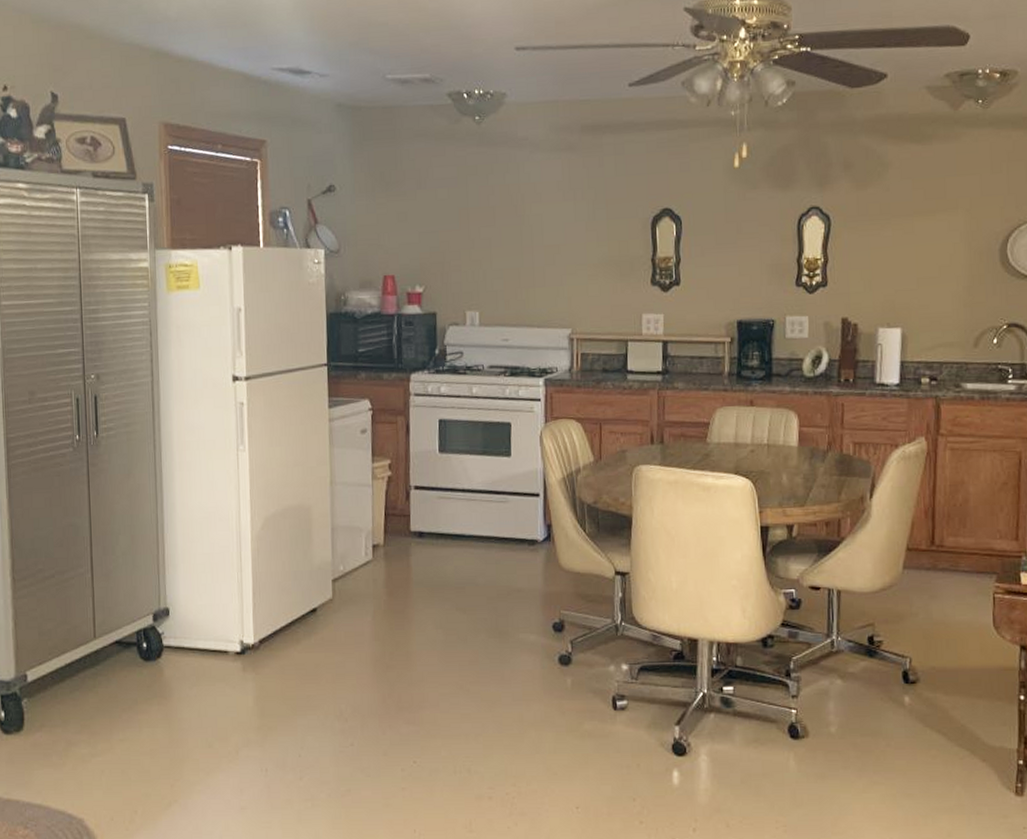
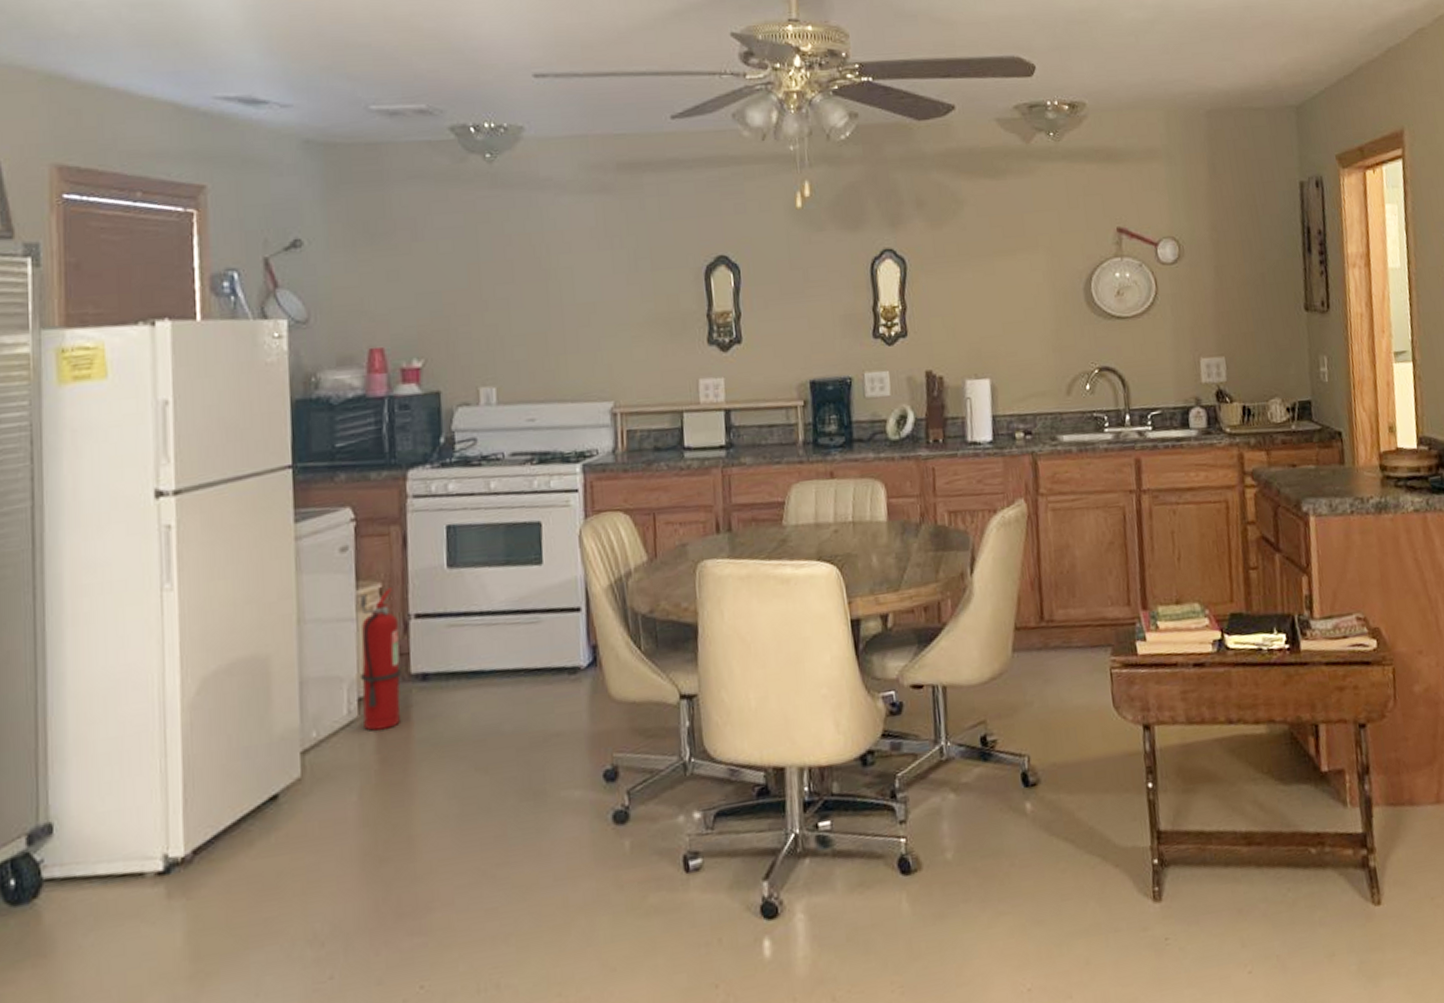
fire extinguisher: none [374,464,405,571] -> present [359,588,402,731]

